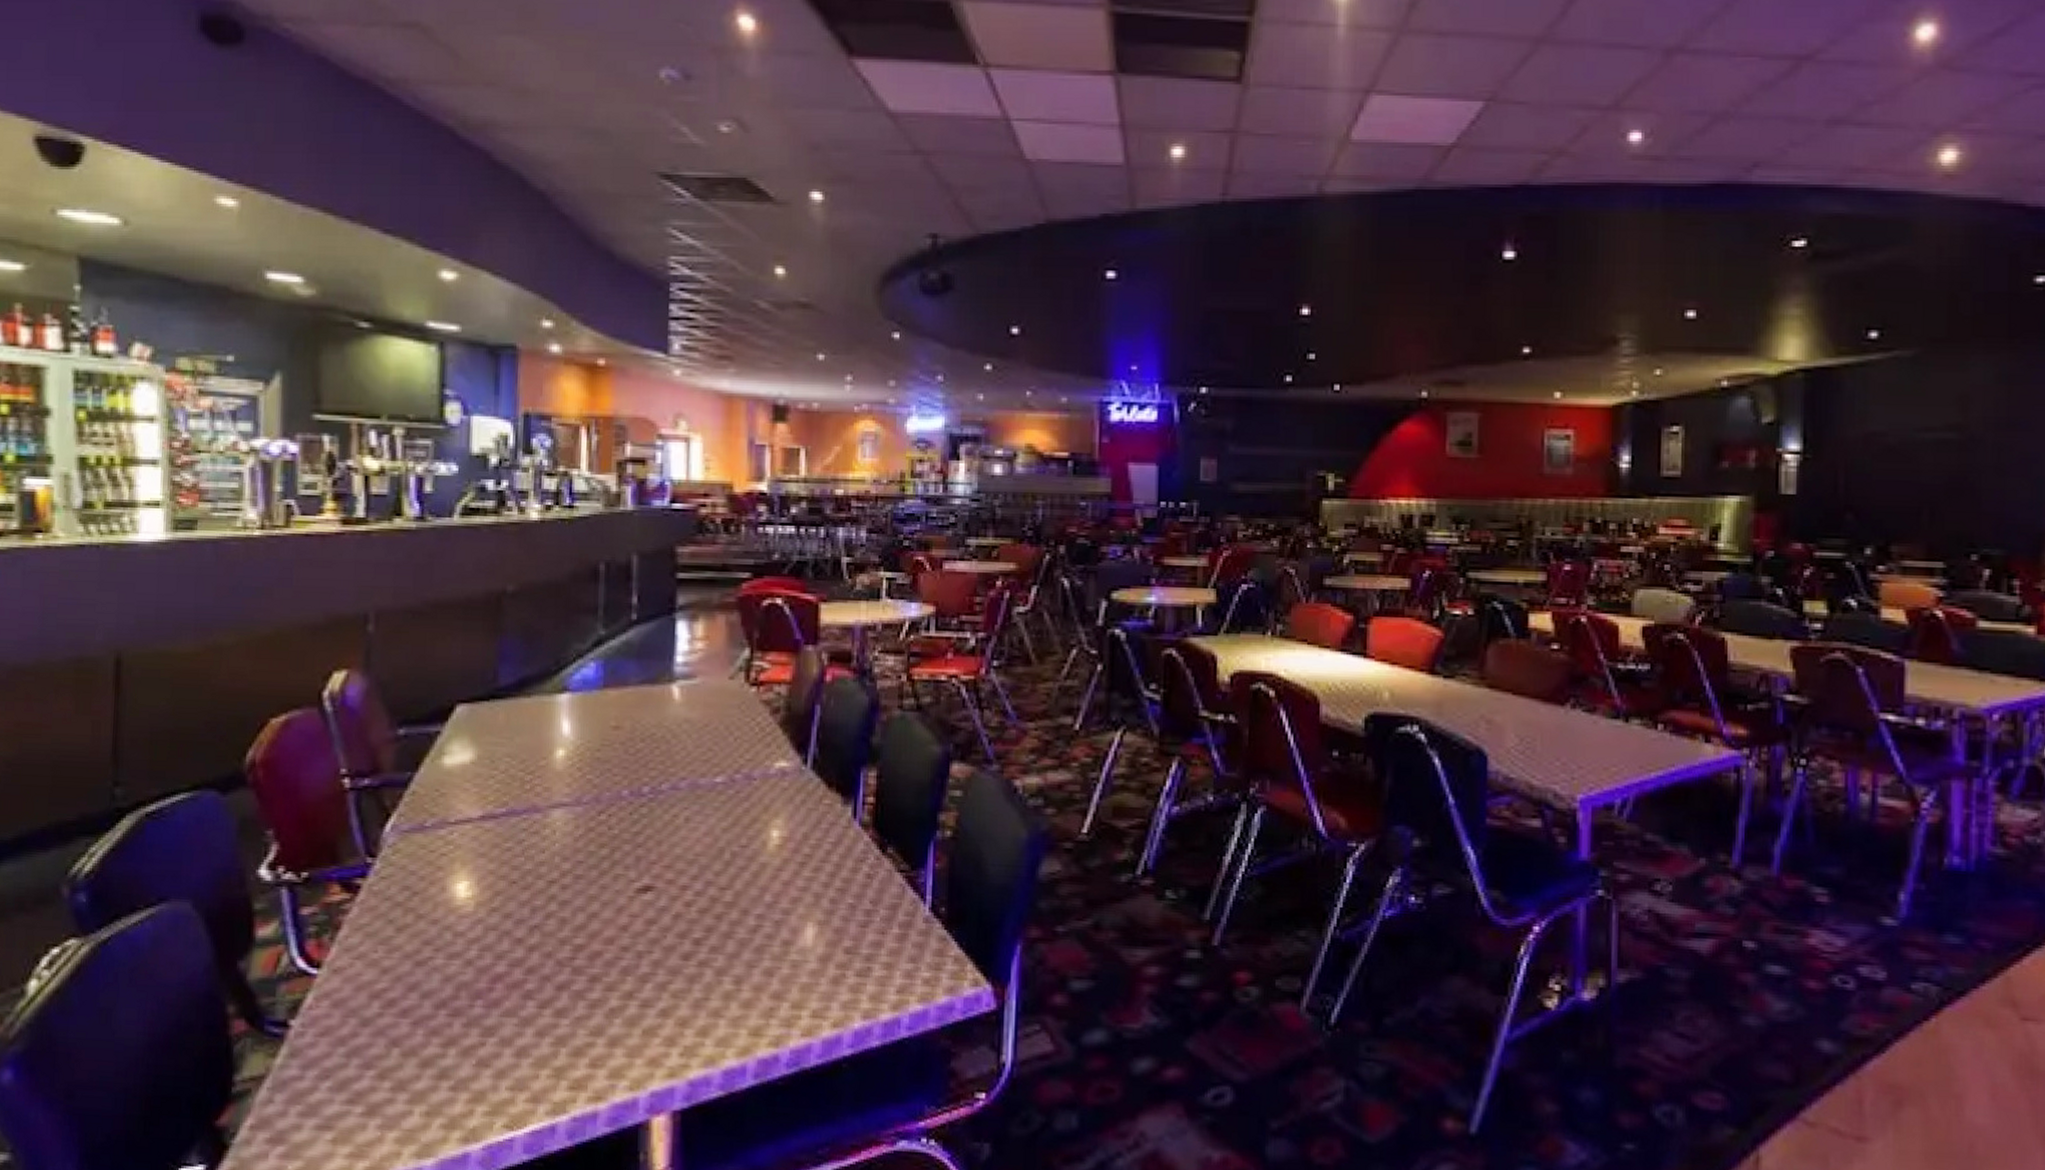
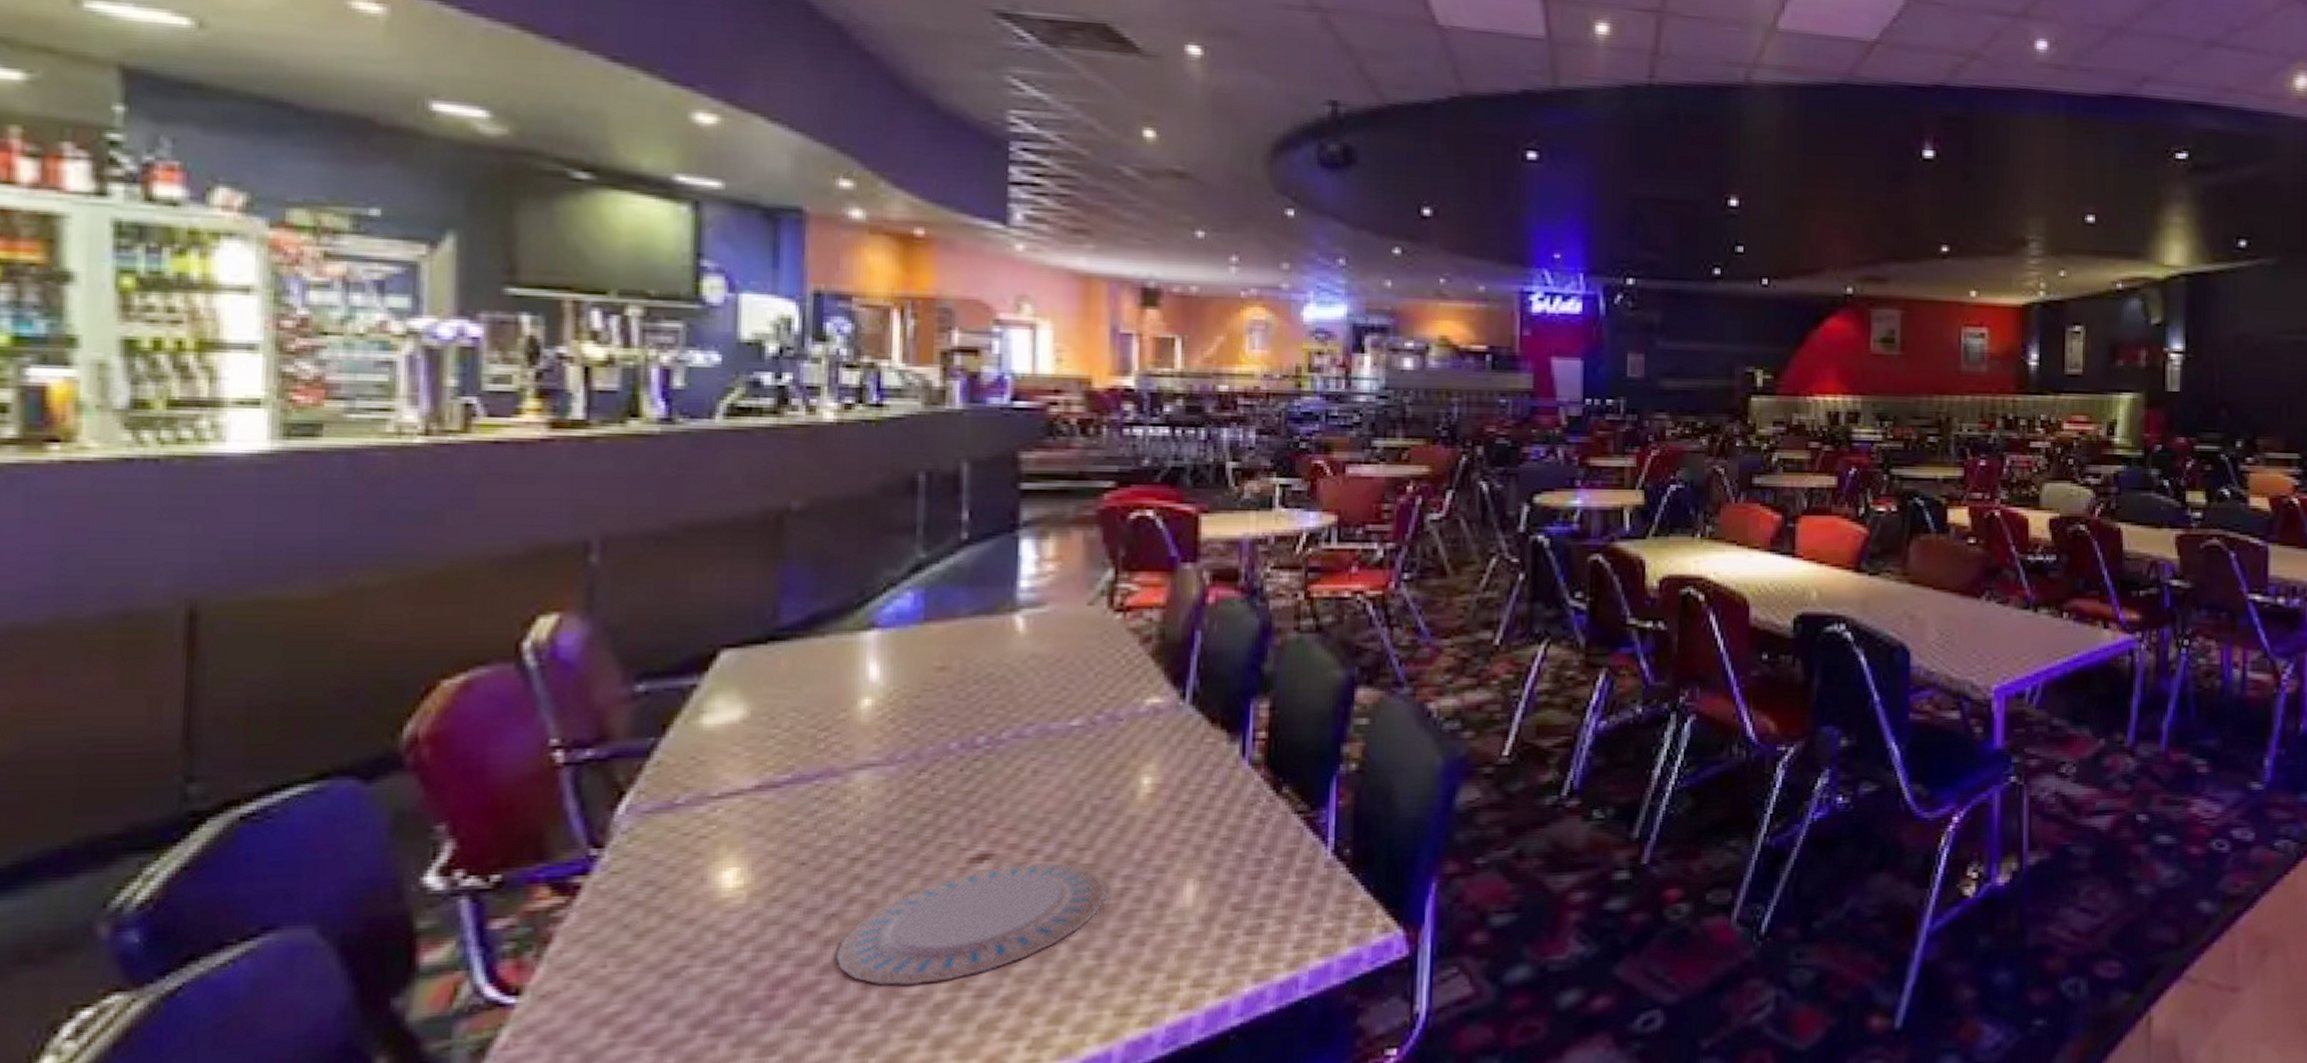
plate: none [537,896,743,992] -> present [835,862,1106,987]

